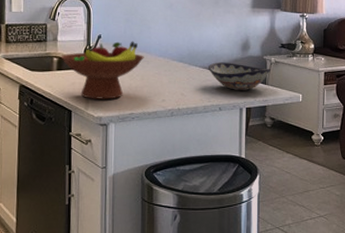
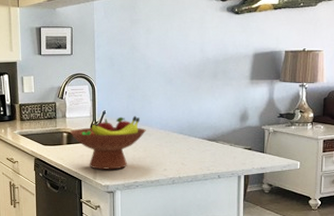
decorative bowl: present [209,62,272,90] -> none [208,133,270,159]

